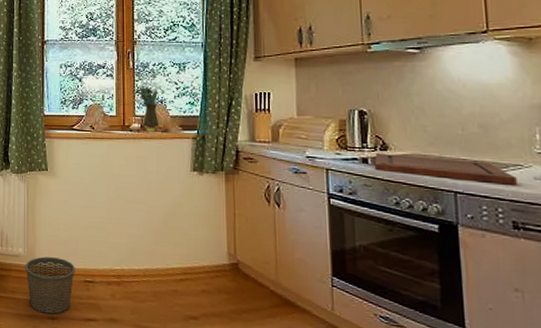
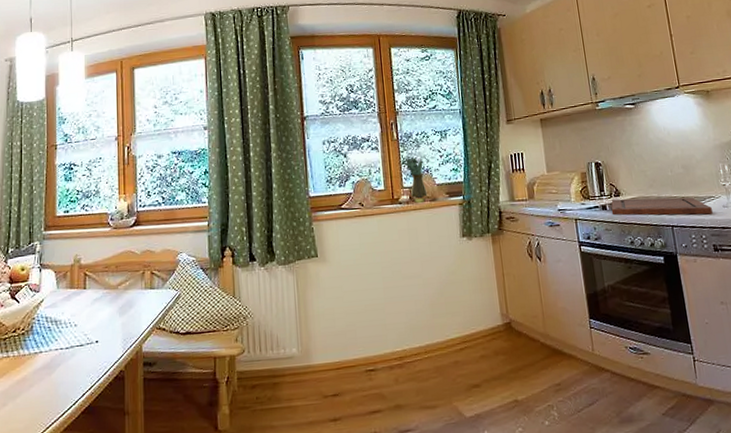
basket: present [25,256,76,314] -> none [300,351,356,416]

